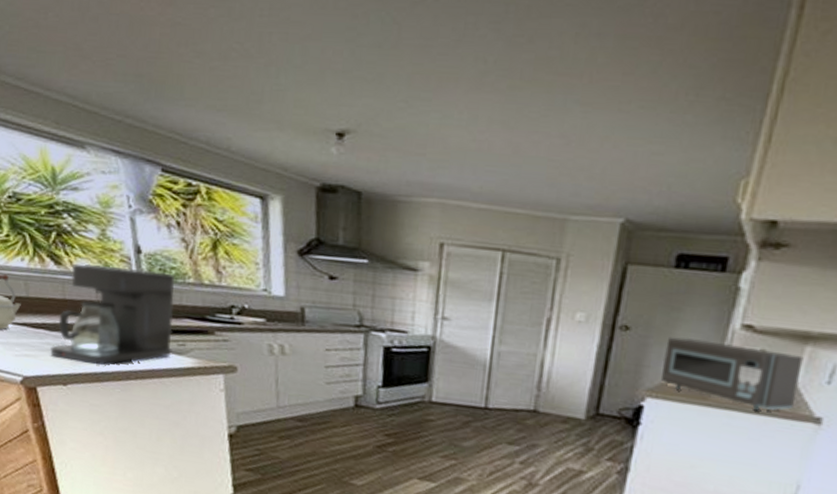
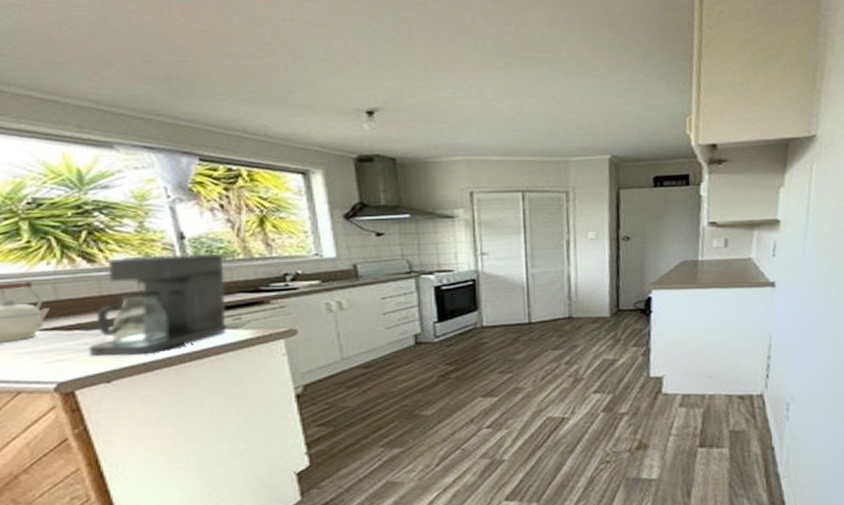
microwave: present [660,336,804,411] -> none [658,238,755,286]

